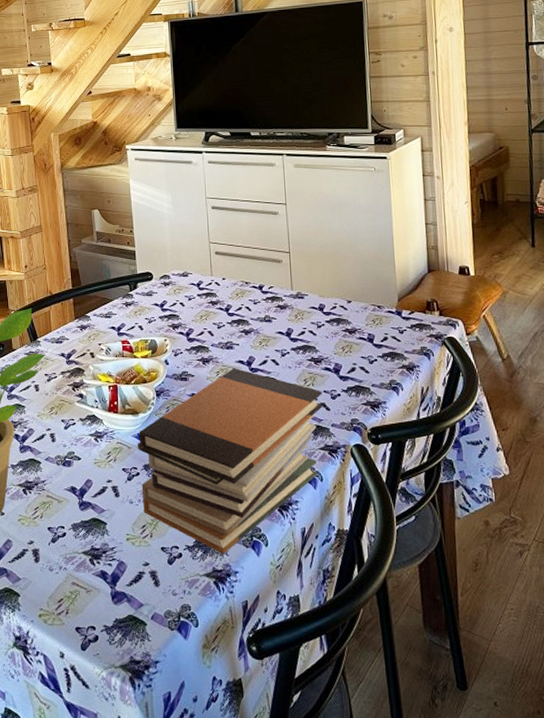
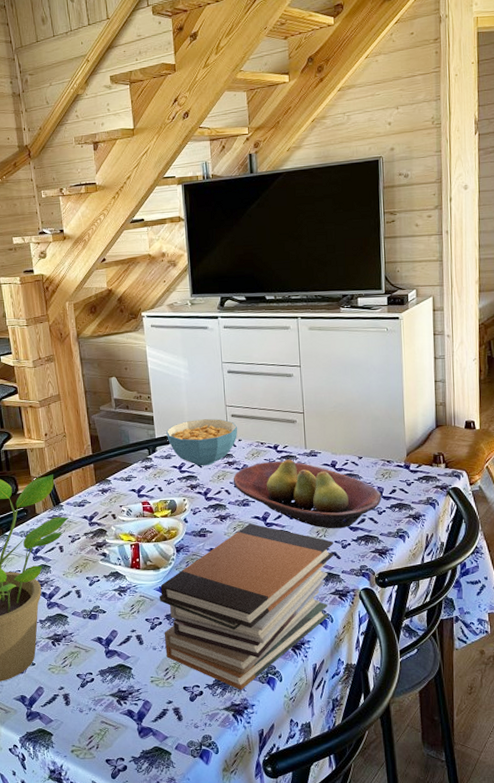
cereal bowl: none [148,256,222,305] -> present [166,418,238,466]
fruit bowl: none [216,300,373,378] -> present [233,459,382,529]

